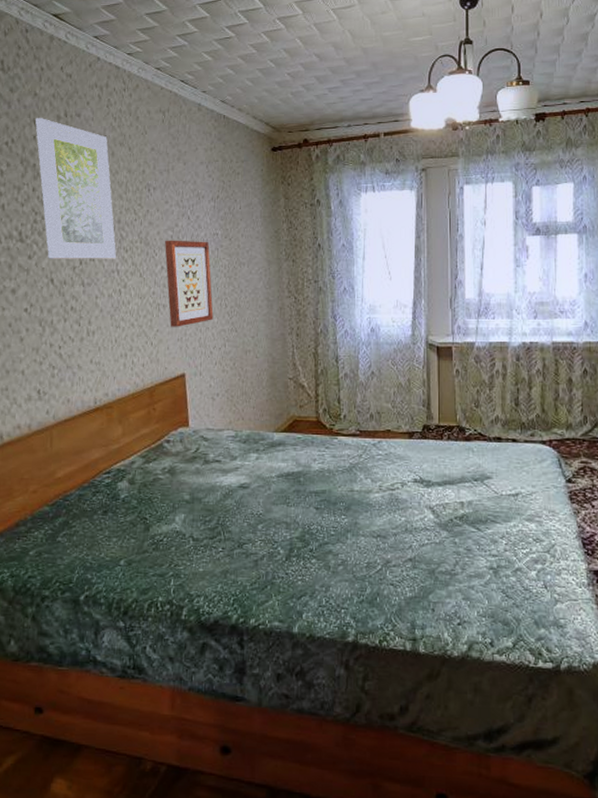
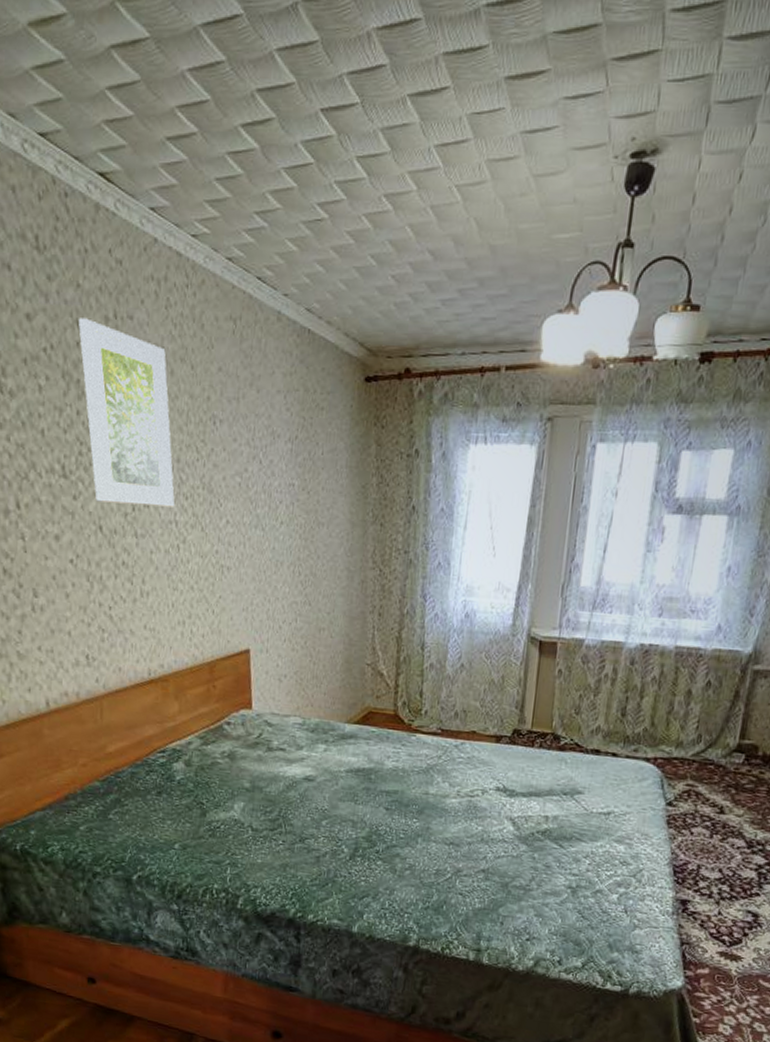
wall art: present [165,240,214,327] -> none [231,487,285,595]

